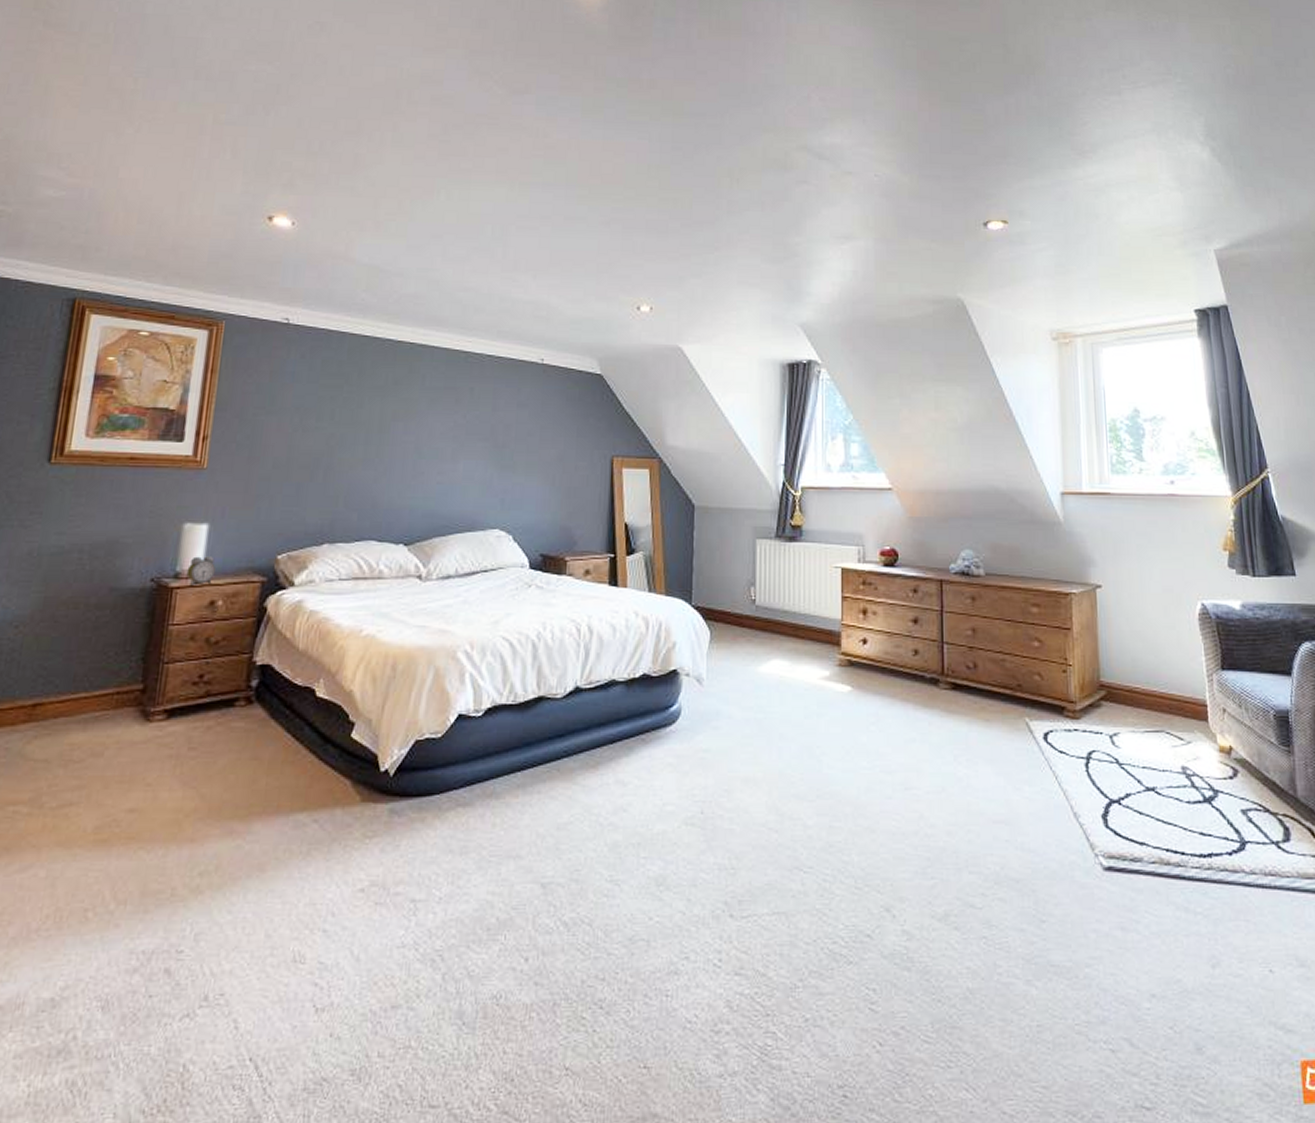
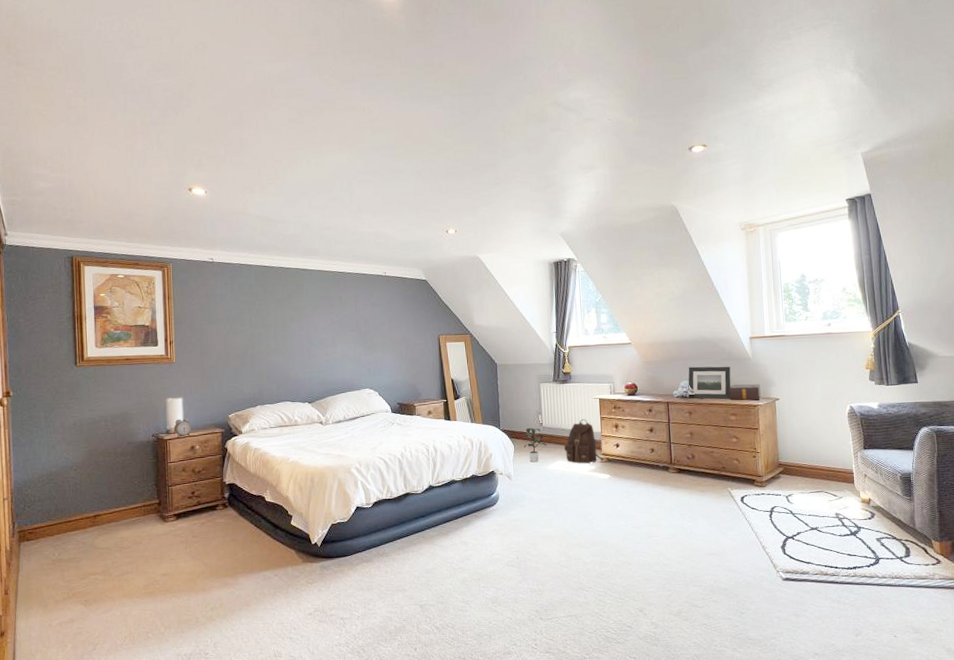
potted plant: none [726,605,760,660] -> present [523,427,547,463]
backpack: none [784,598,844,667] -> present [564,419,605,464]
picture frame: none [971,530,1034,581] -> present [688,366,731,399]
jewelry box: none [1031,561,1076,586] -> present [729,384,761,401]

